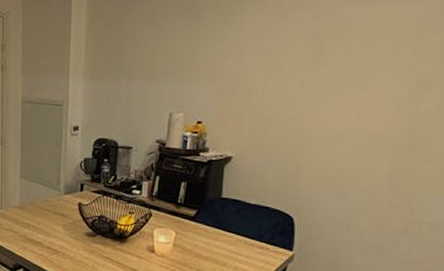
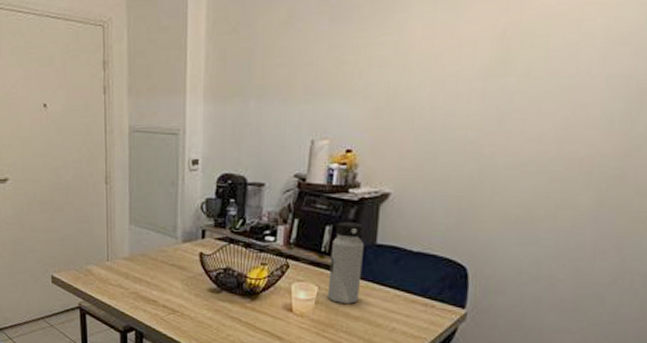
water bottle: none [182,179,212,246] -> present [327,222,364,304]

